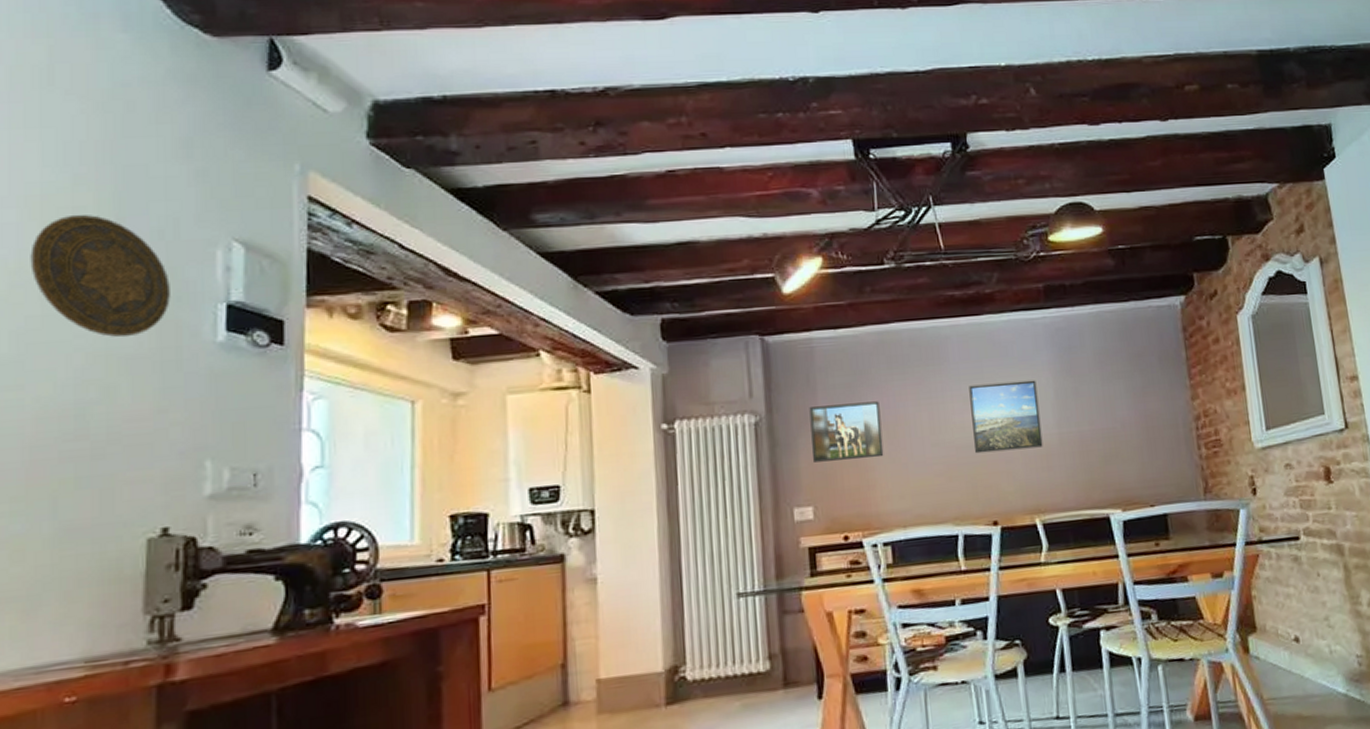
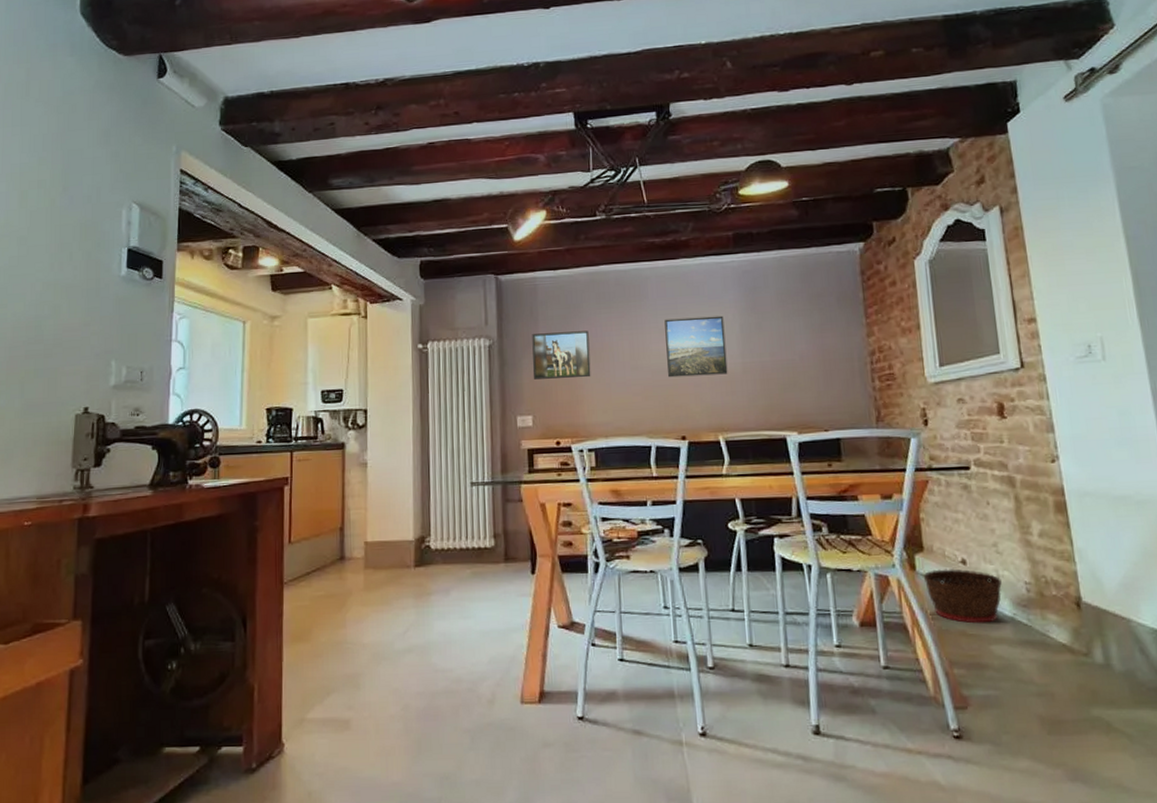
decorative plate: present [30,214,170,338] -> none [13,185,94,272]
basket: none [1257,647,1335,705] -> present [923,569,1002,624]

